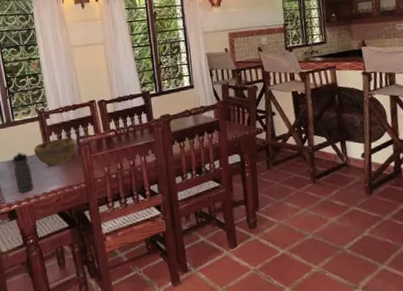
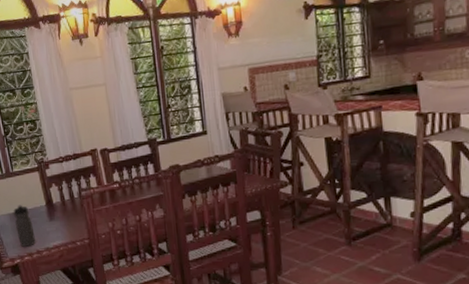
decorative bowl: present [33,137,77,166] -> none [34,189,79,219]

